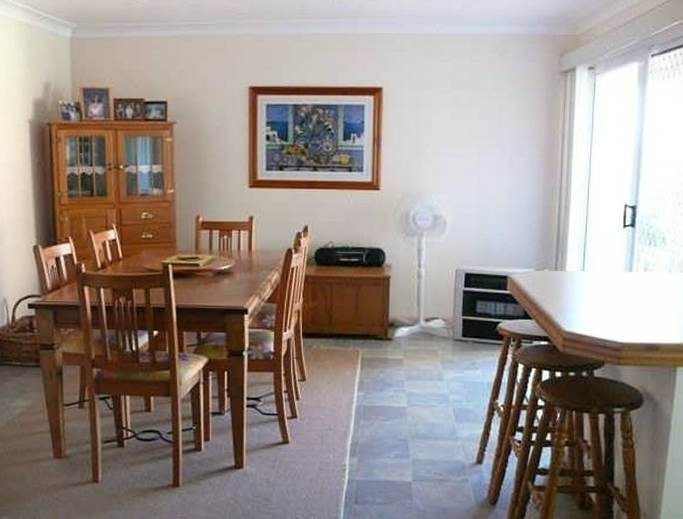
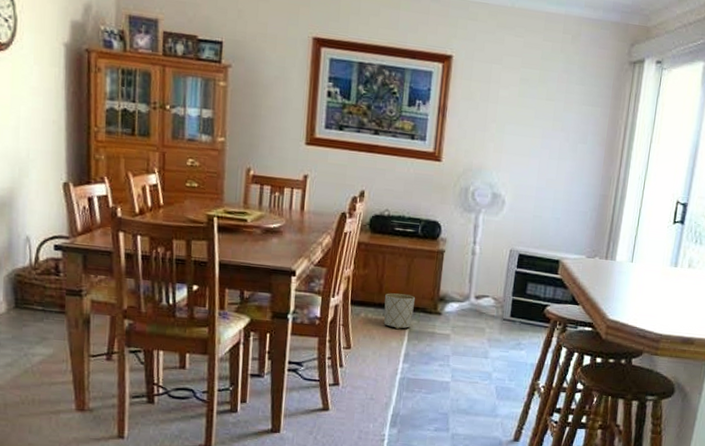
planter: none [335,323,366,358] -> present [384,293,416,329]

